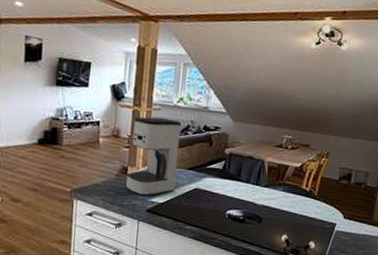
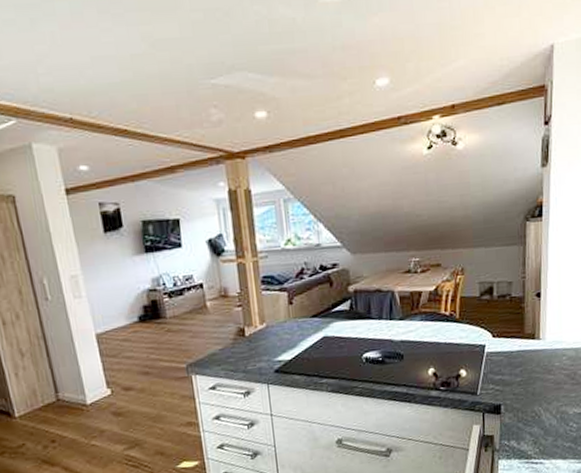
coffee maker: present [125,117,182,196] -> none [241,265,301,357]

